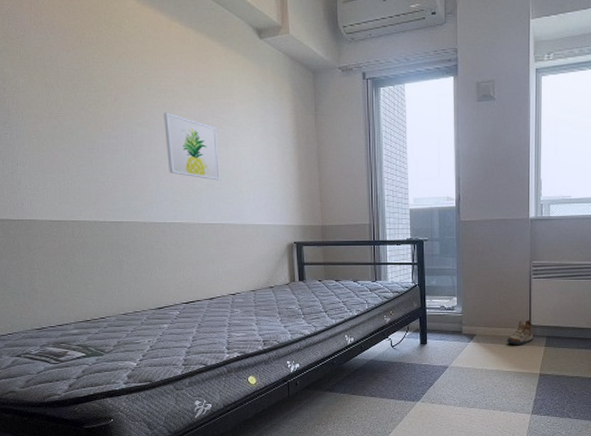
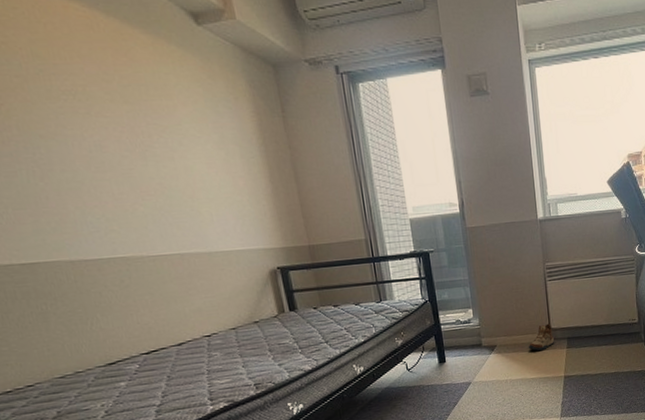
wall art: present [163,112,221,181] -> none [75,120,171,202]

